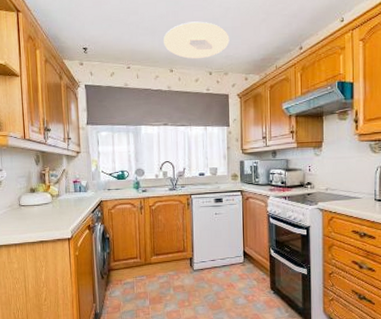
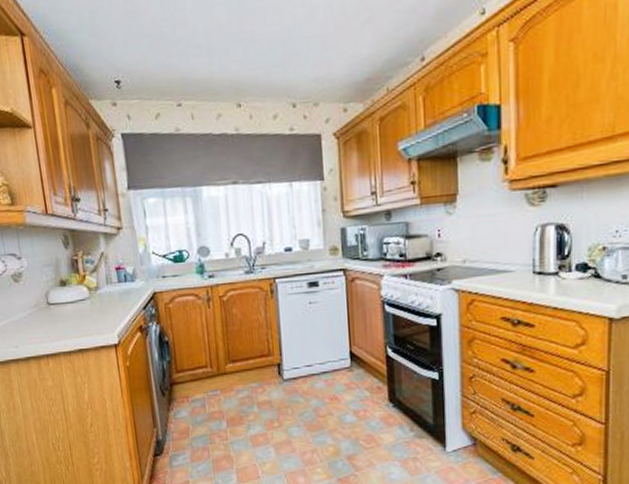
ceiling light: present [164,21,230,59] -> none [225,29,319,86]

